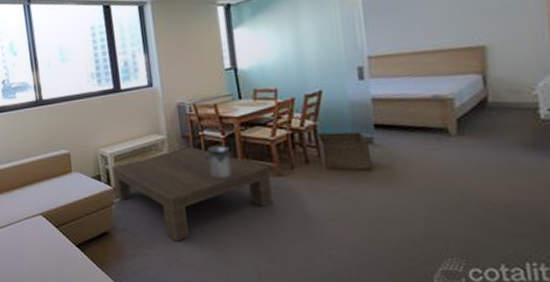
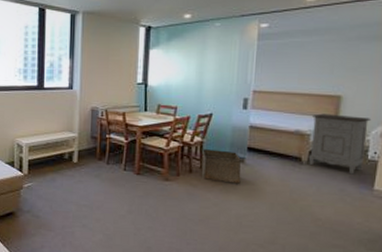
coffee table: present [111,146,273,242] -> none [25,146,159,226]
vessel: present [205,145,233,179] -> none [108,148,132,178]
nightstand: none [451,67,537,141] -> present [308,113,372,175]

